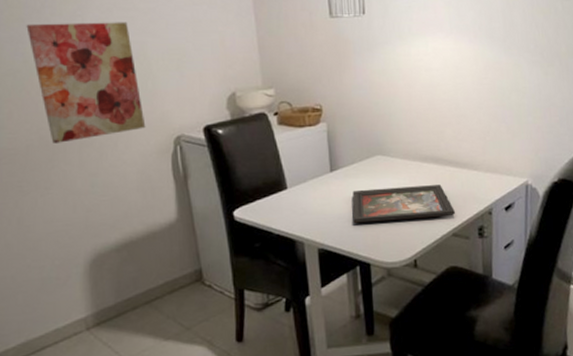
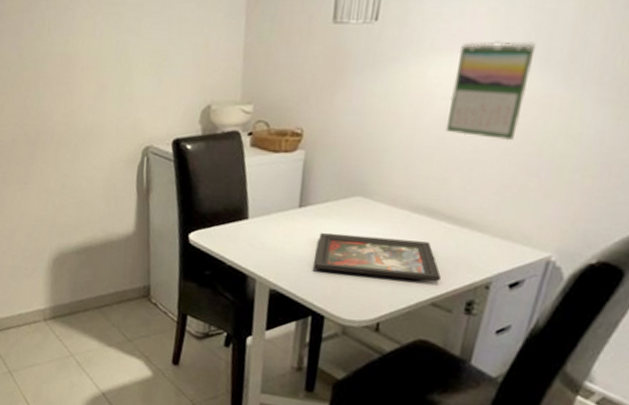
wall art: present [26,22,146,144] -> none [23,16,118,141]
calendar: none [430,24,483,98] -> present [445,41,537,141]

